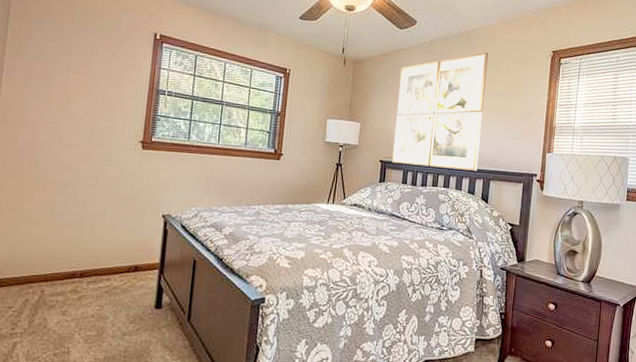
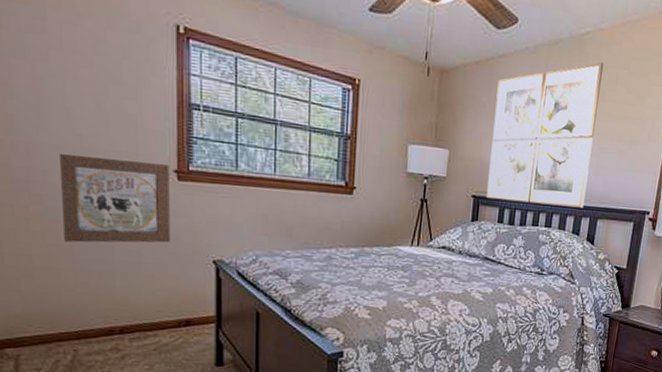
wall art: none [49,128,137,200] -> present [60,153,170,243]

